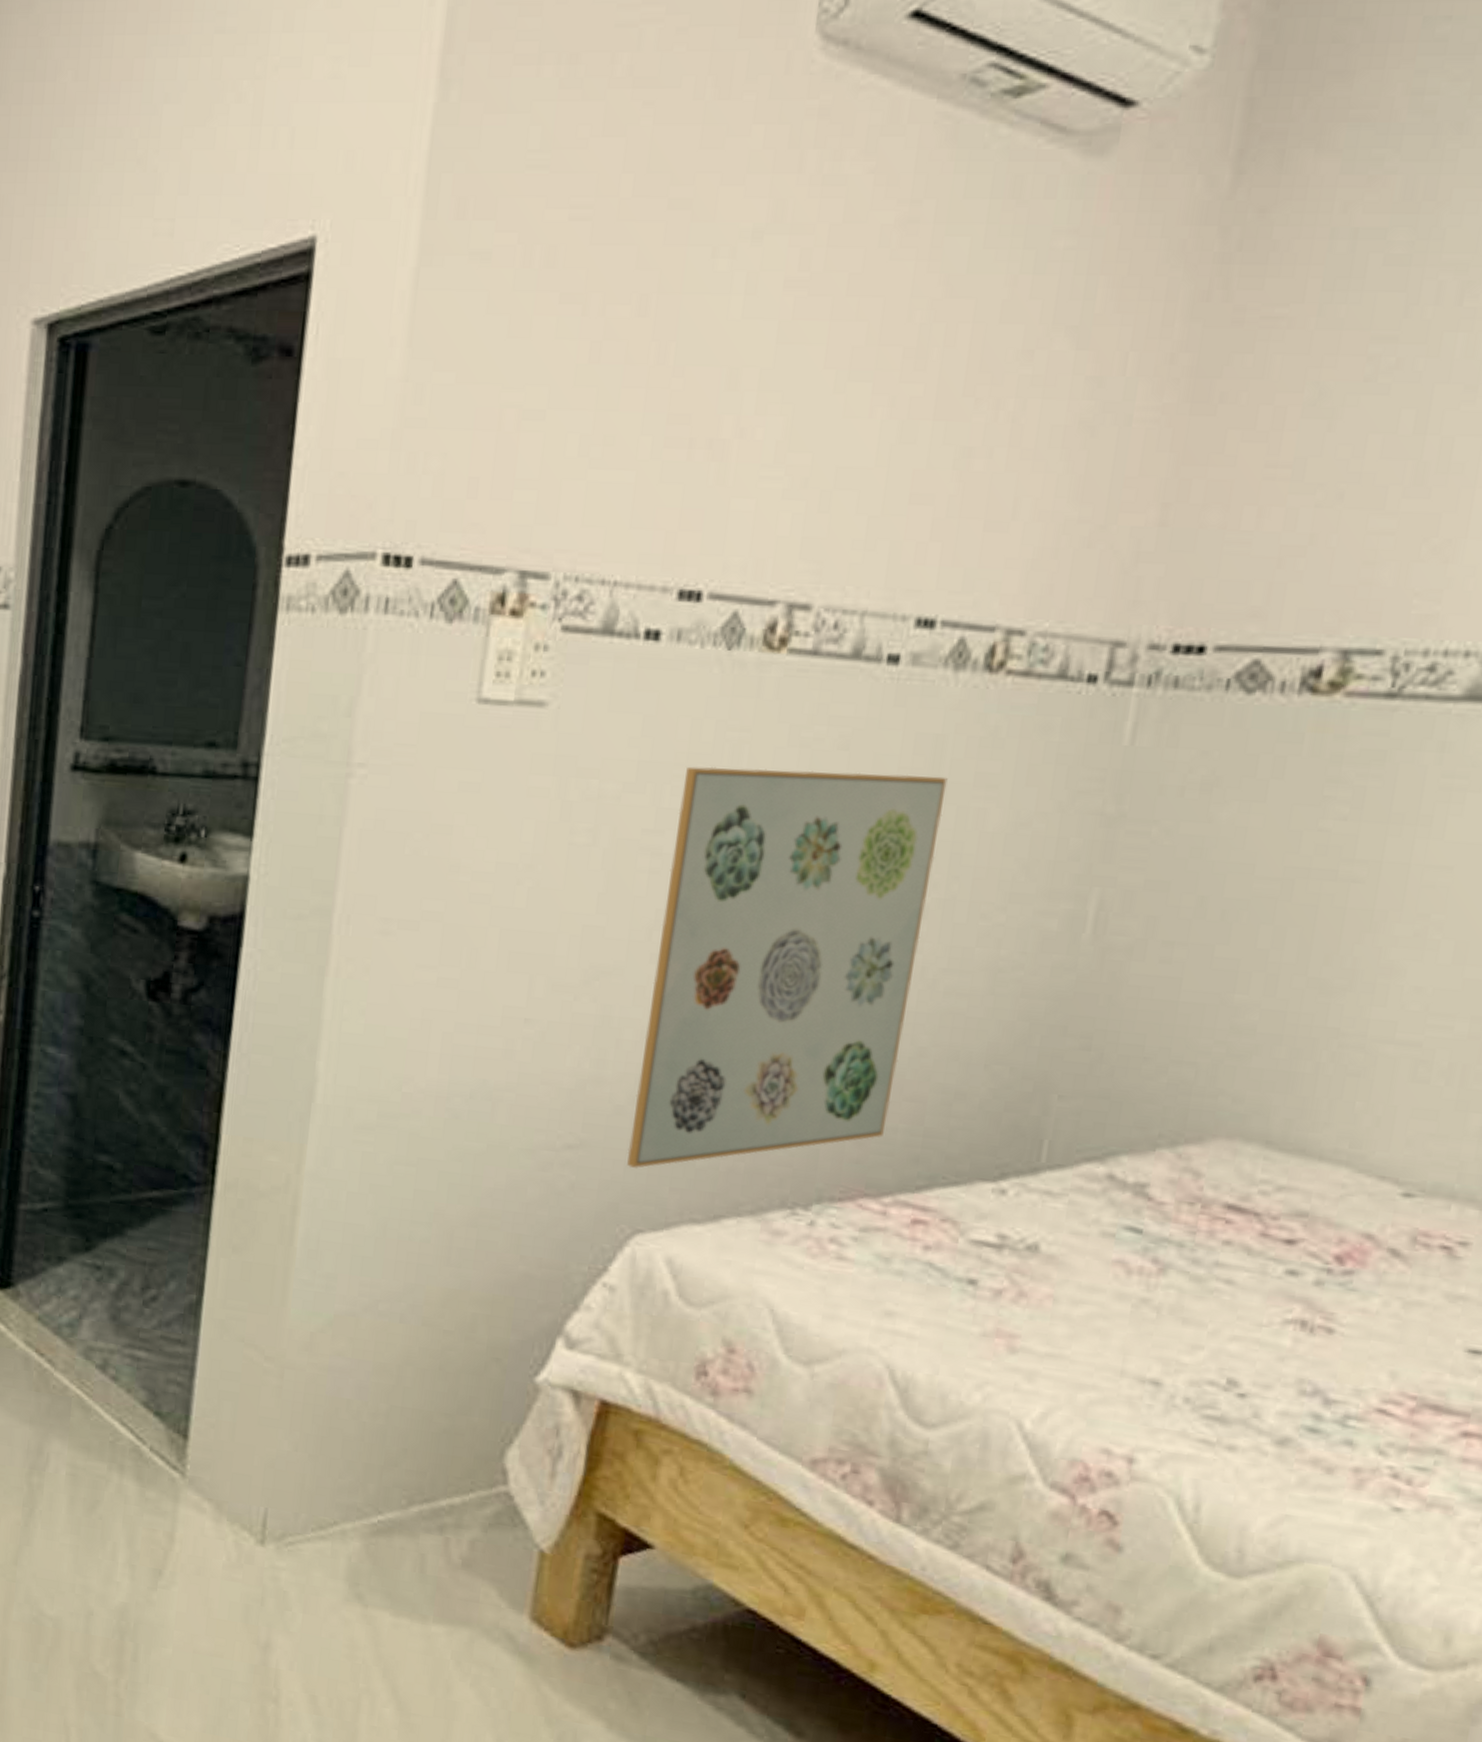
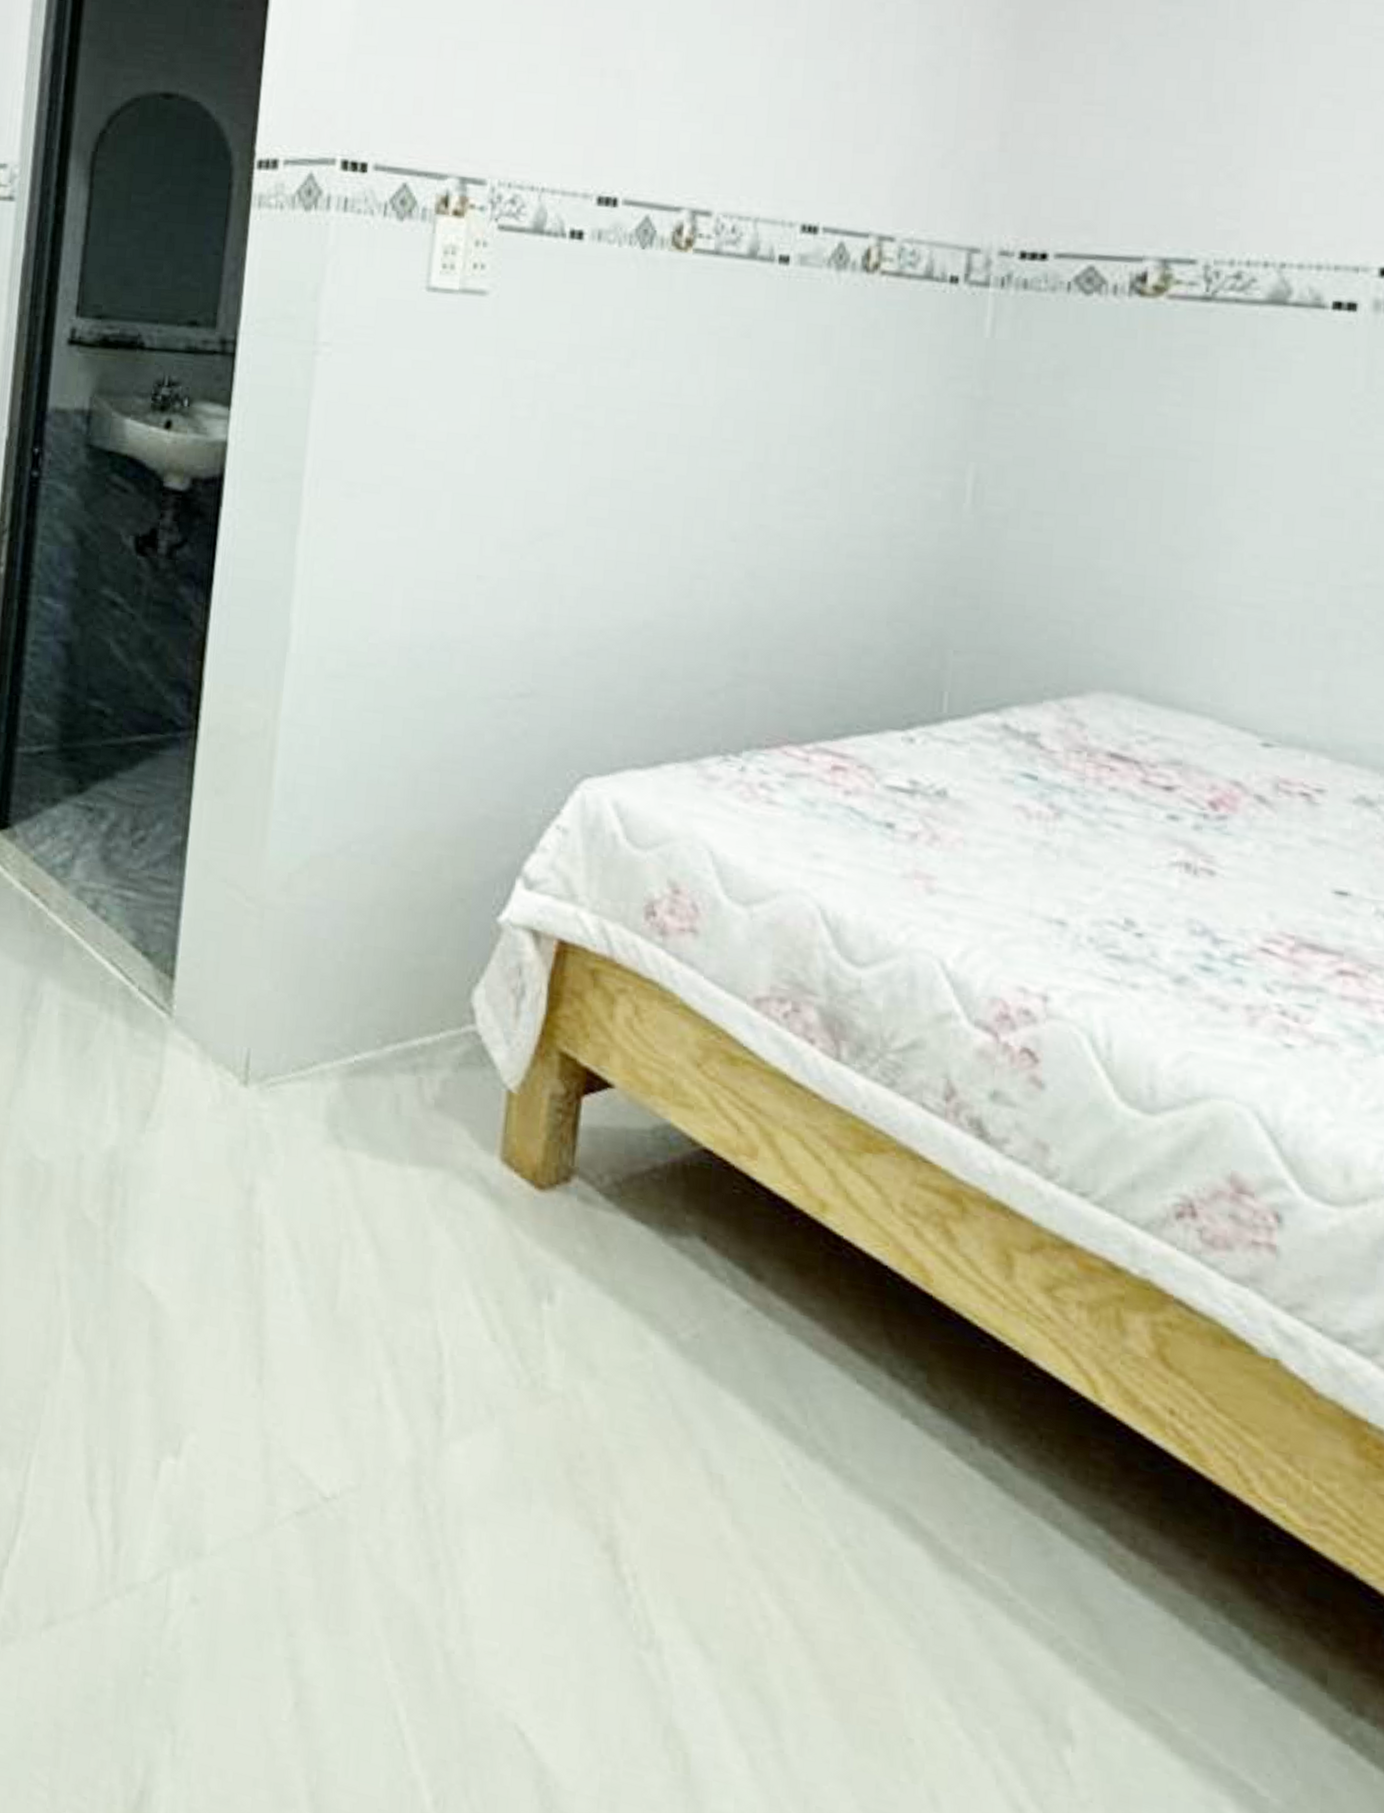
wall art: present [627,766,948,1168] -> none [574,350,837,716]

